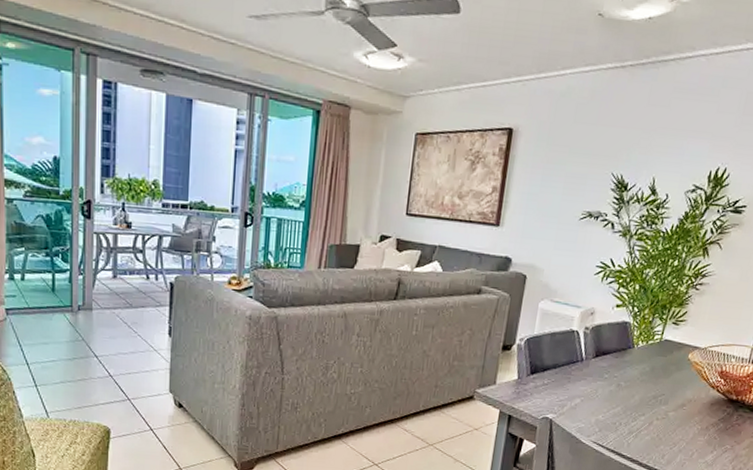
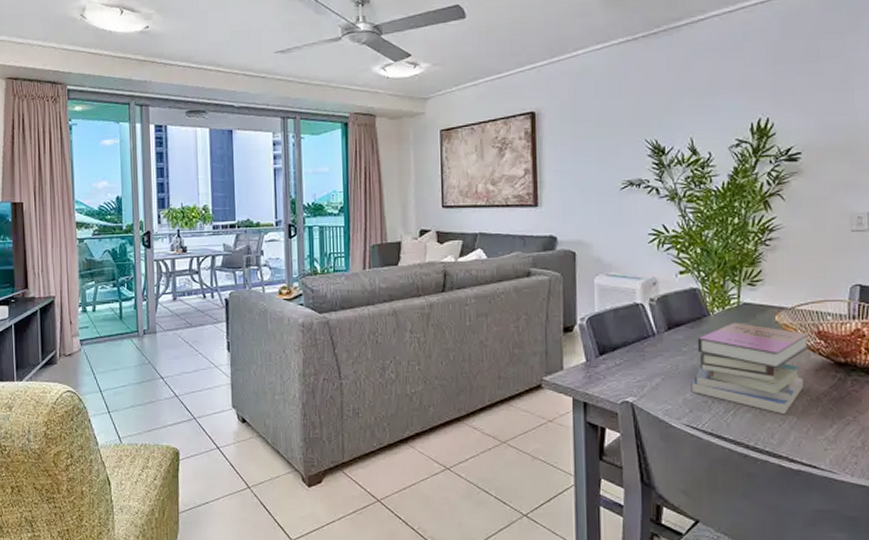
books: none [604,356,713,439] -> present [691,322,809,414]

